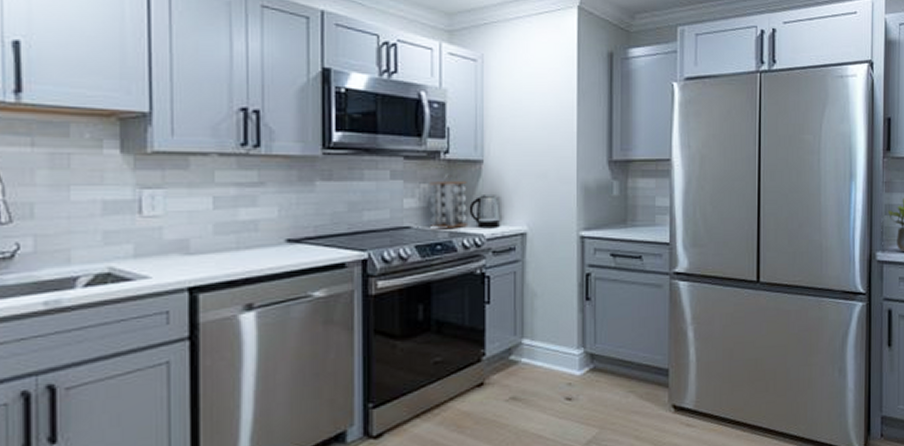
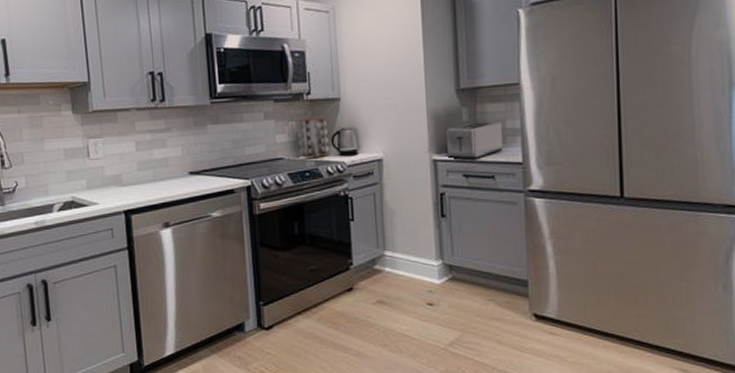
toaster: none [596,197,653,239] -> present [446,121,503,161]

